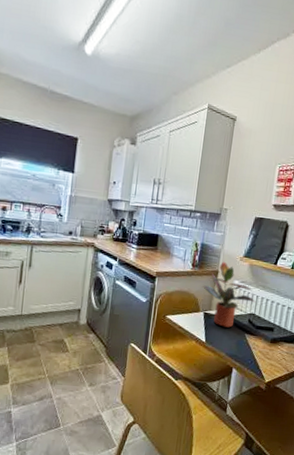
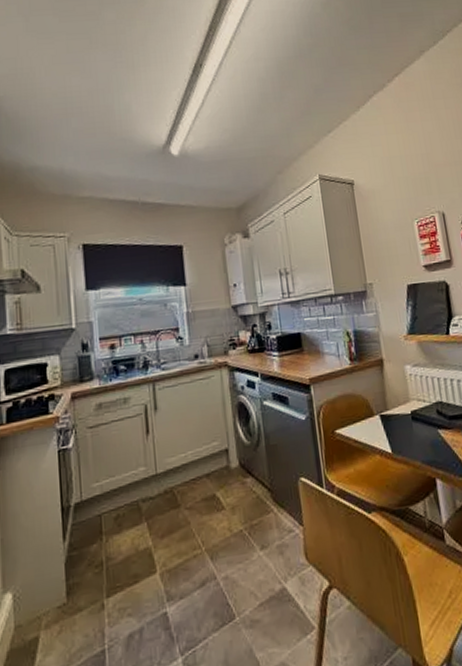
potted plant: present [202,261,256,328] -> none [368,345,439,428]

